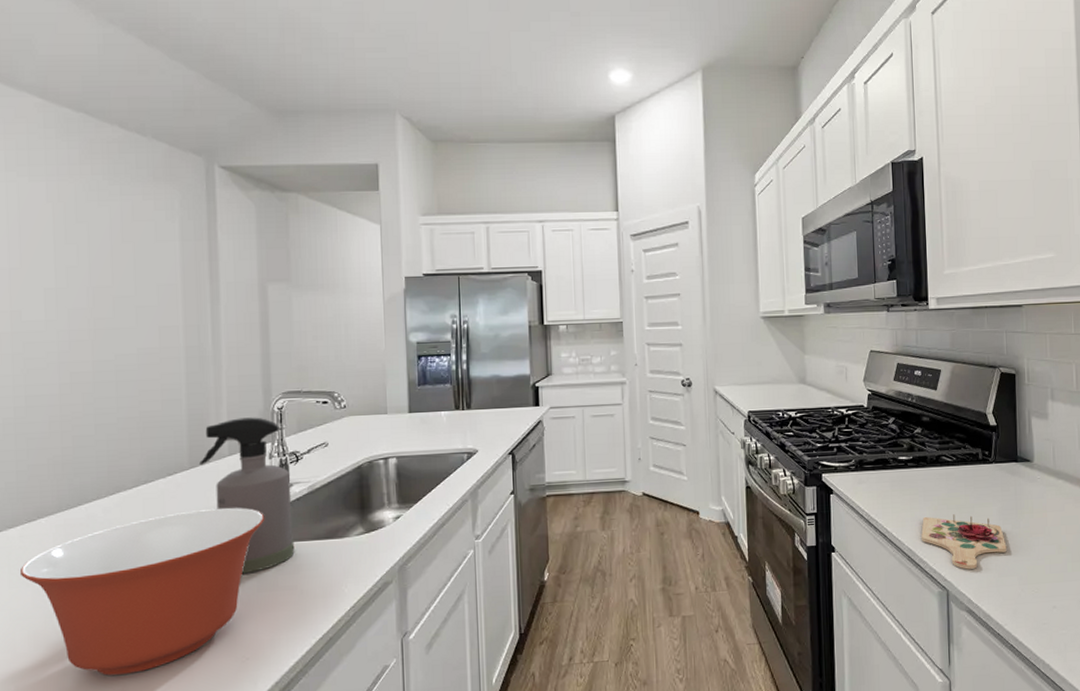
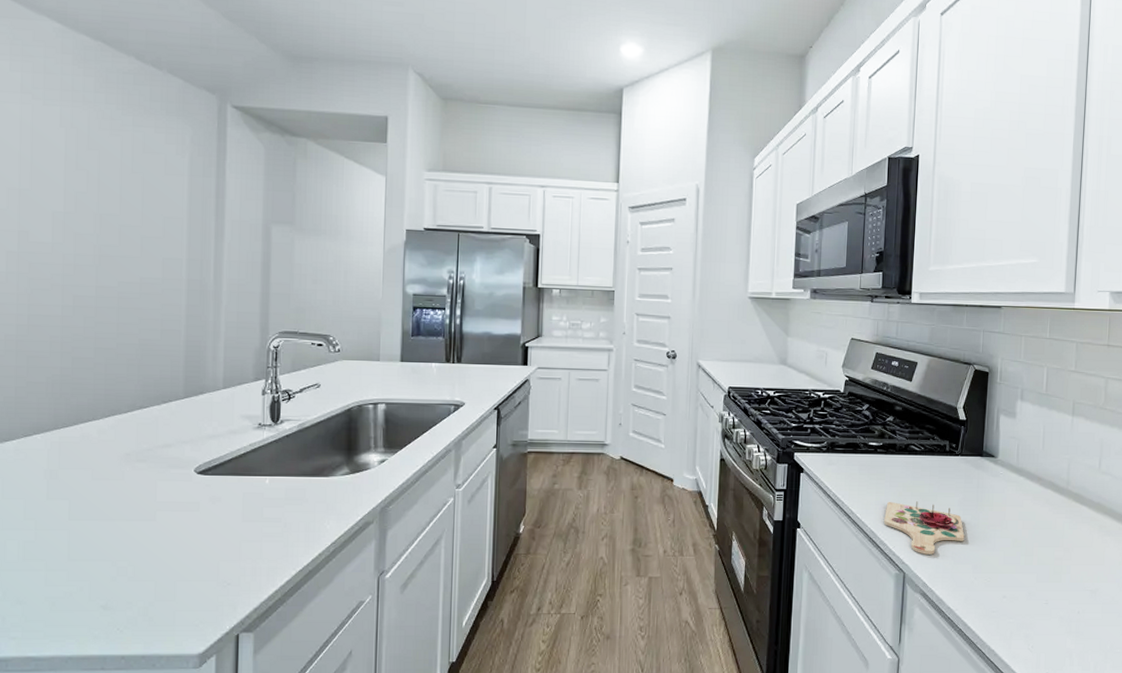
mixing bowl: present [19,508,265,676] -> none [13,438,254,589]
spray bottle: present [200,417,295,574] -> none [194,353,282,503]

